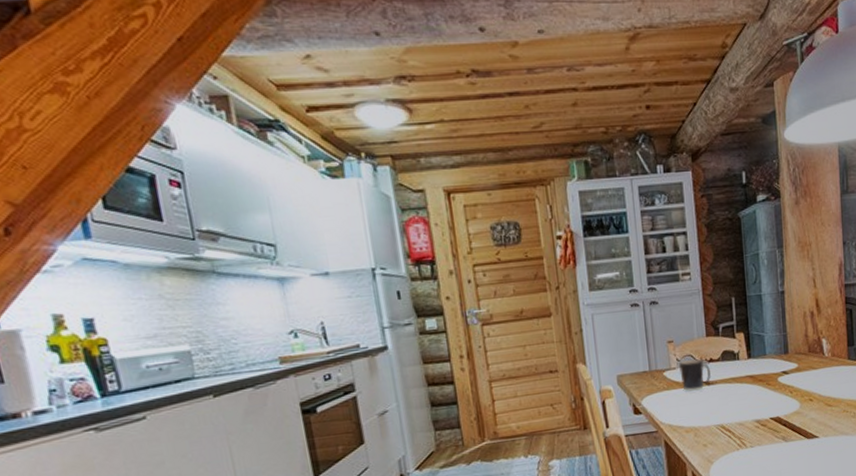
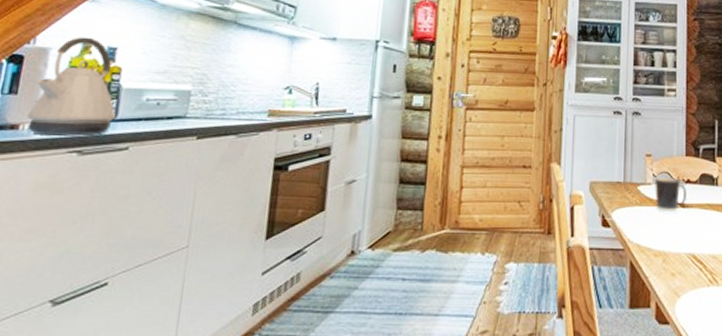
kettle: none [20,311,120,420] -> present [26,37,116,136]

